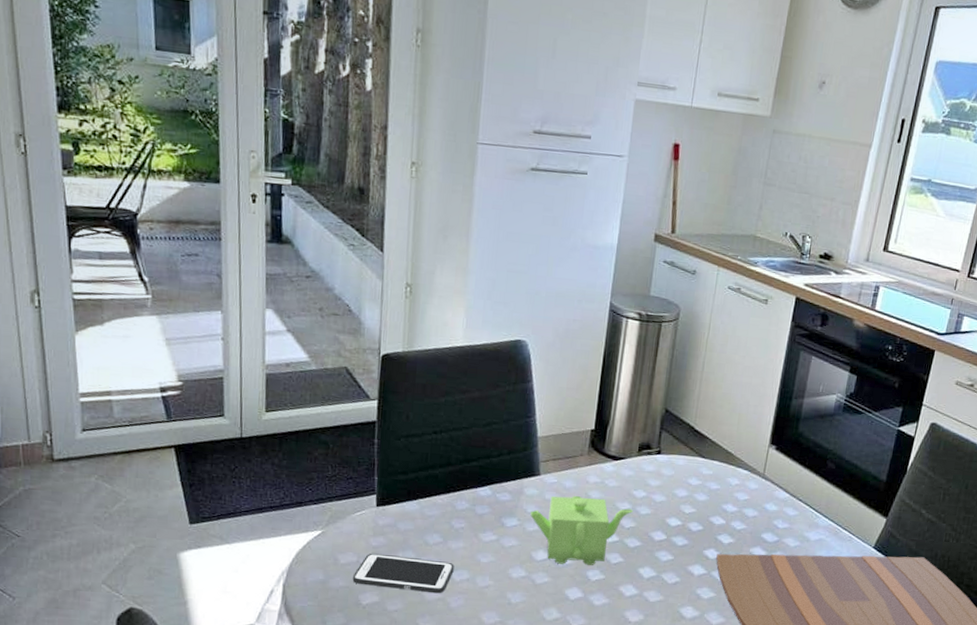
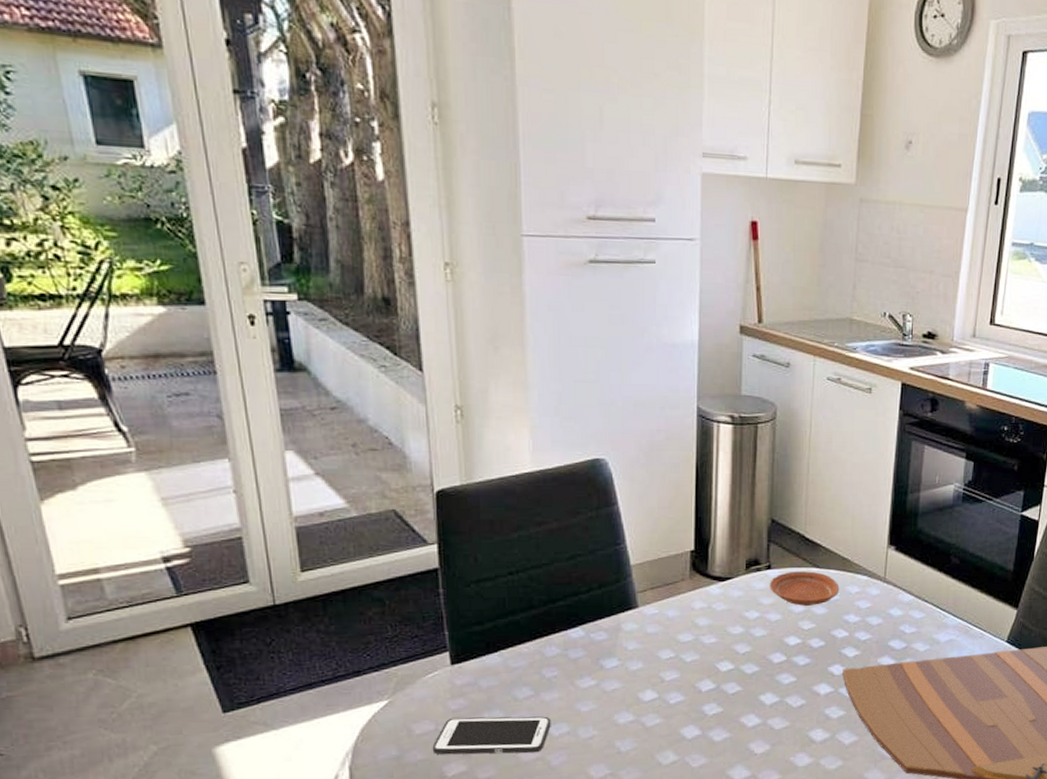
teapot: present [530,495,634,565] -> none [632,624,748,702]
plate: none [657,458,721,492] -> present [769,571,840,606]

